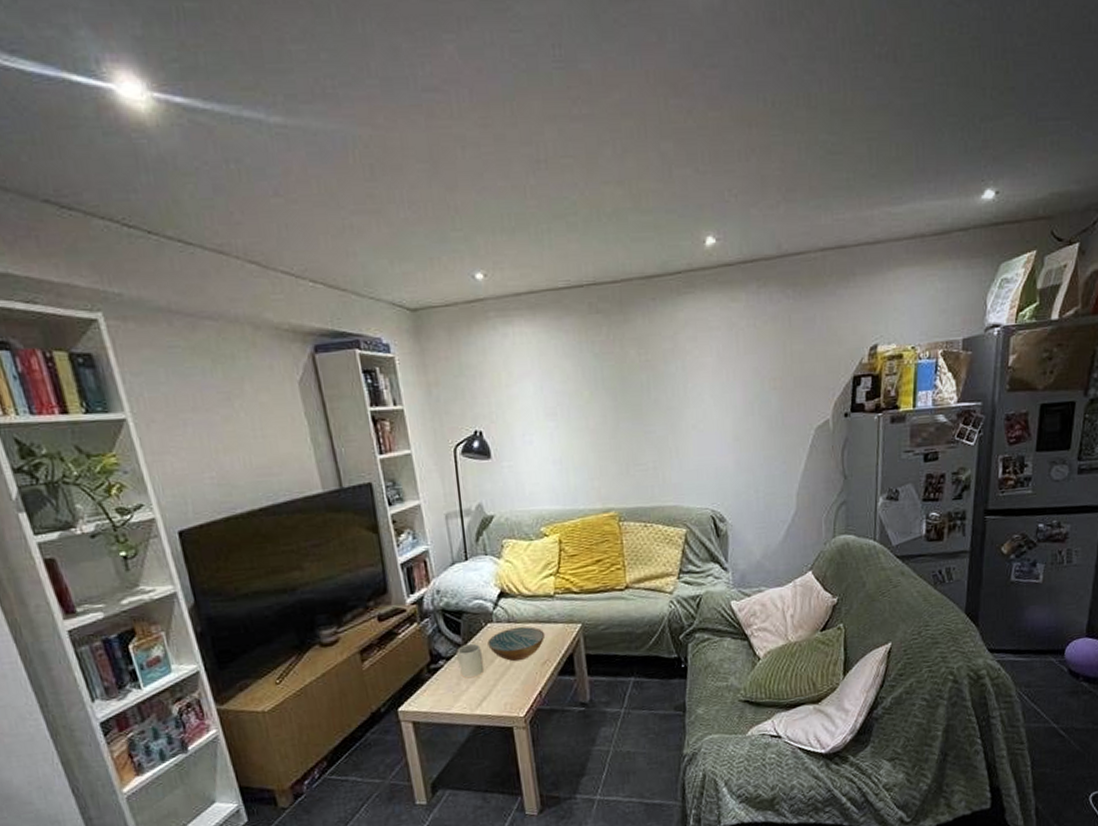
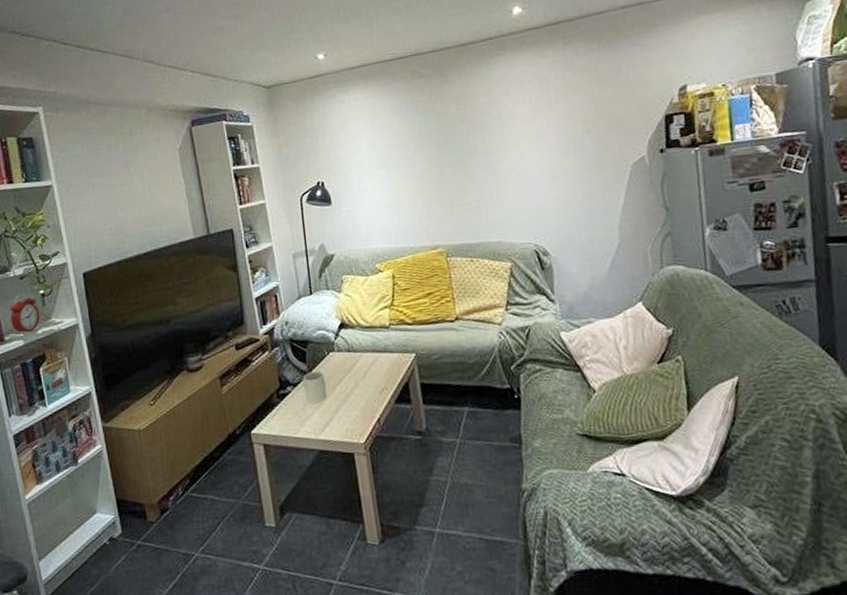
alarm clock: none [79,555,124,607] -> present [10,293,40,336]
bowl: present [487,626,546,662] -> none [330,356,382,389]

